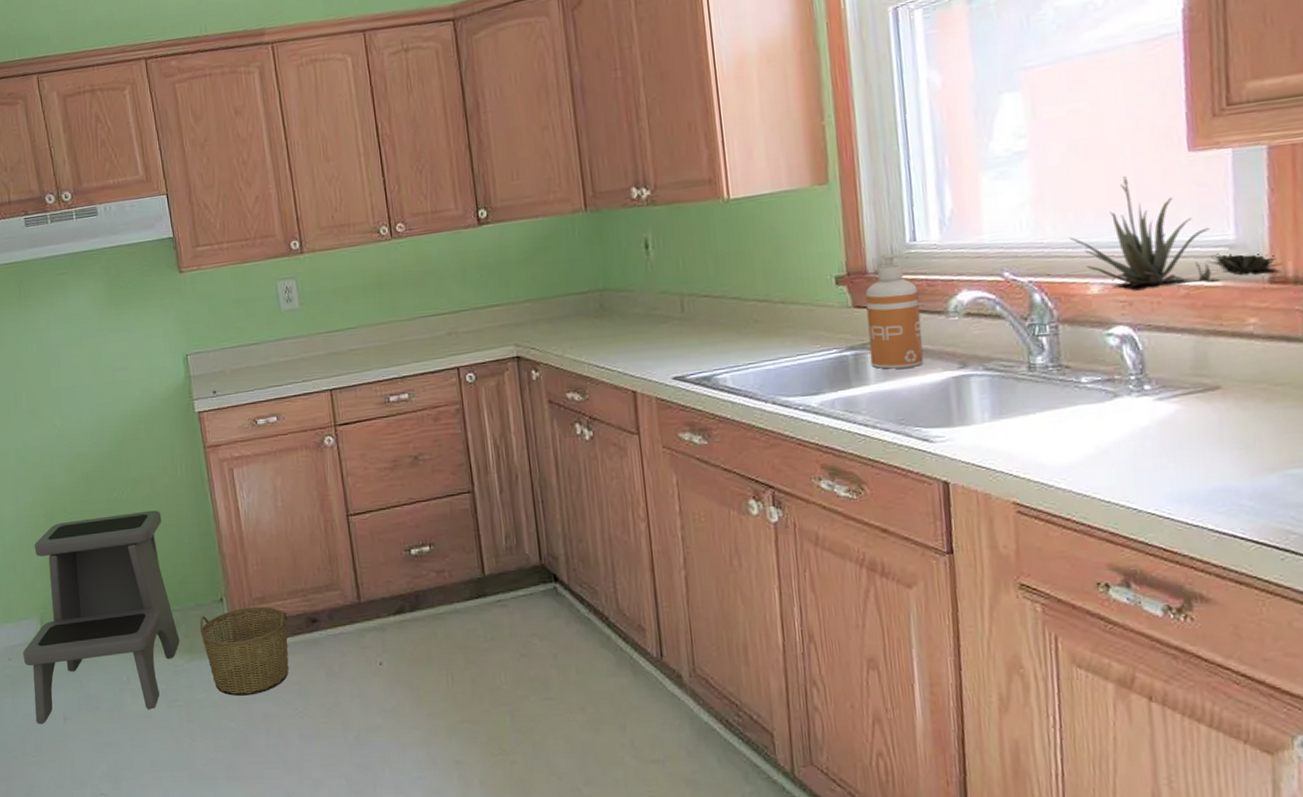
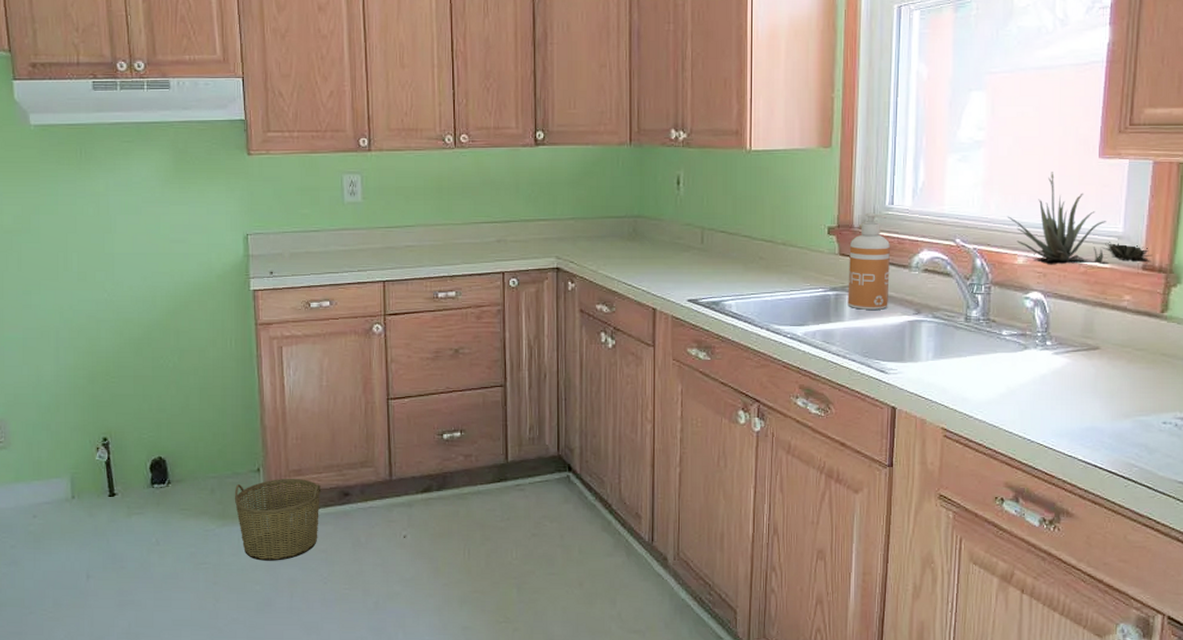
step stool: present [23,510,180,723] -> none [49,380,213,580]

